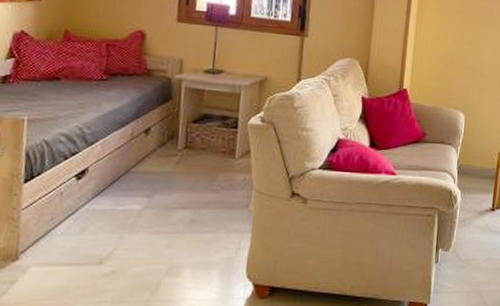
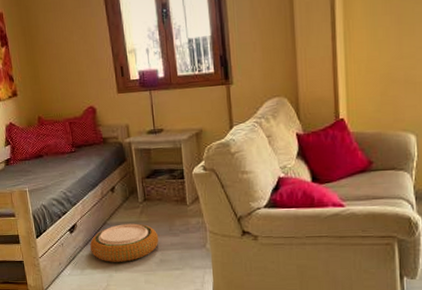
woven basket: none [101,173,195,220] -> present [90,223,159,262]

